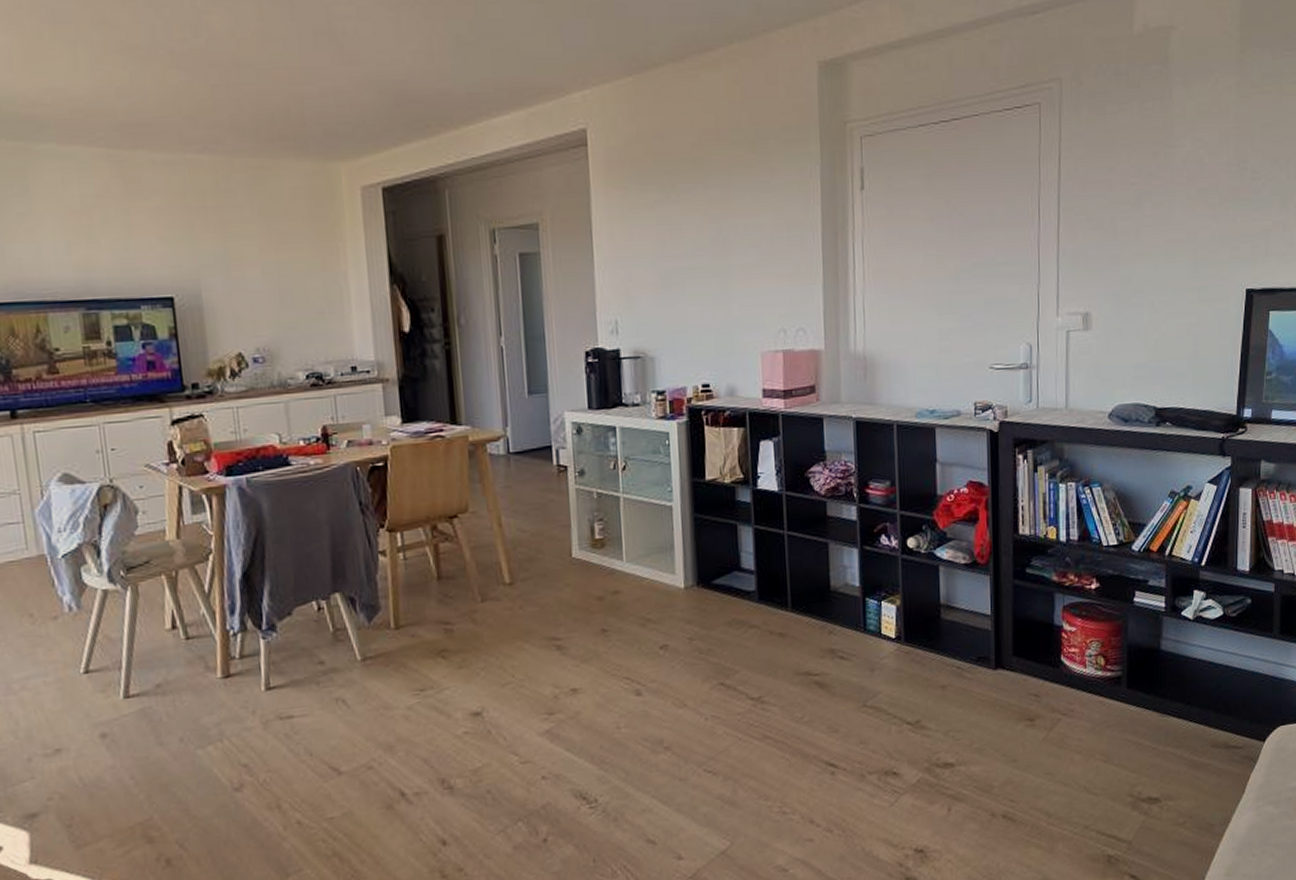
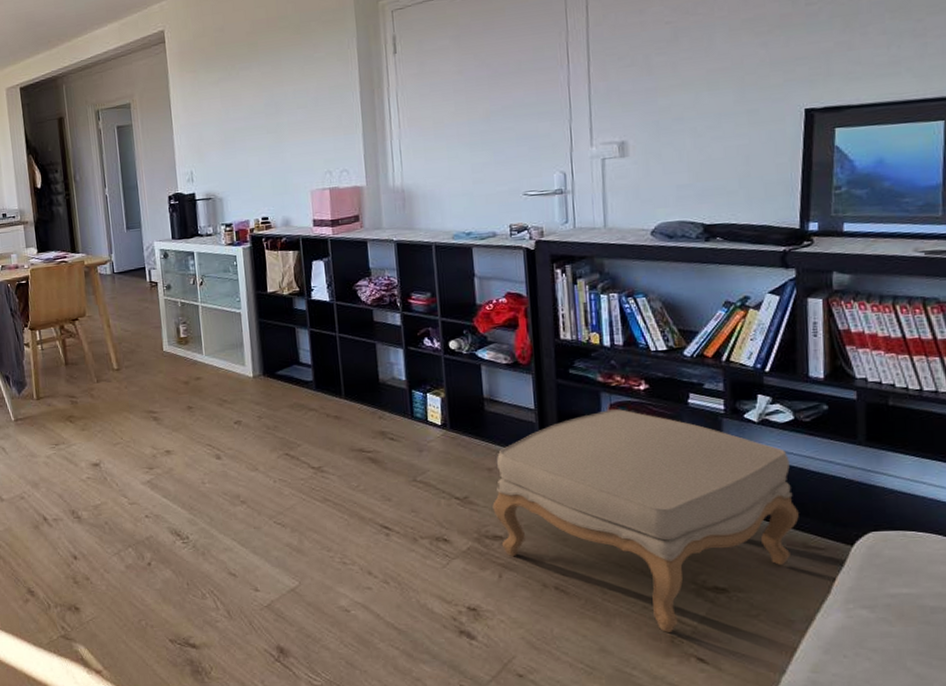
ottoman: none [945,611,1223,853] -> present [492,409,799,634]

